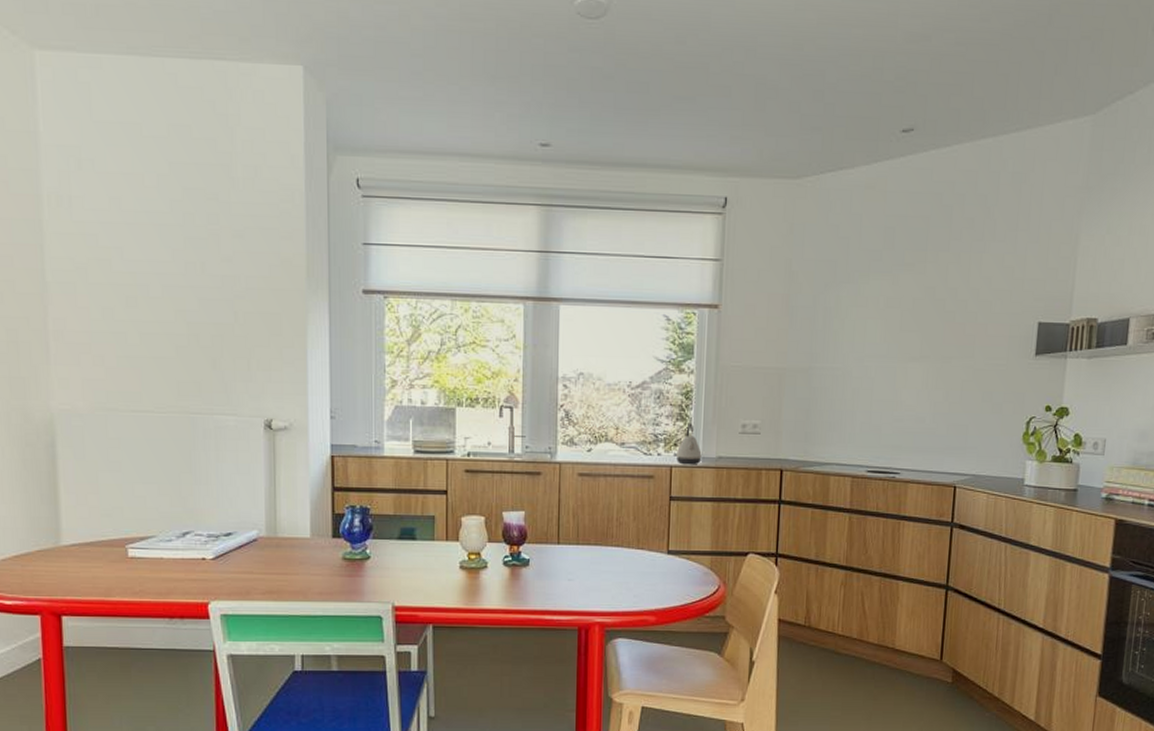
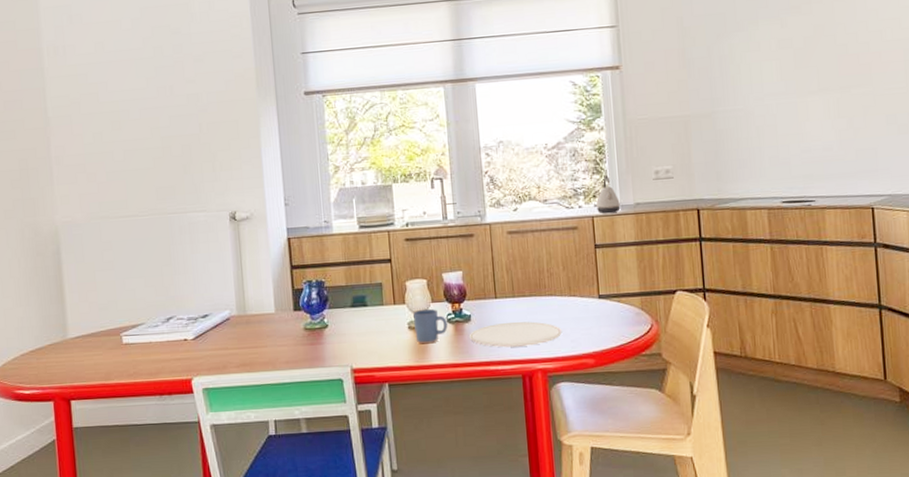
mug: none [465,548,503,586] -> present [412,308,448,344]
plate: none [525,570,625,597] -> present [469,321,562,348]

